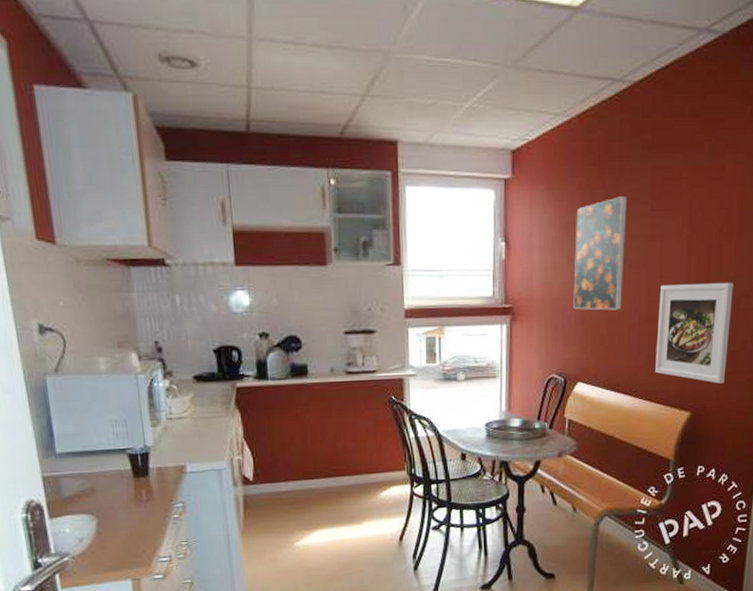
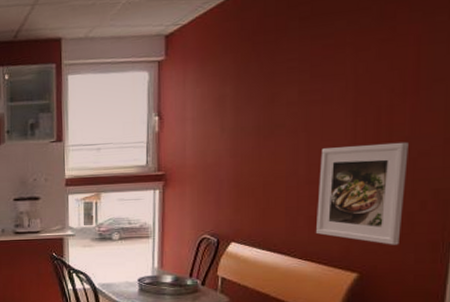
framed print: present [573,196,627,310] -> none [227,66,284,175]

